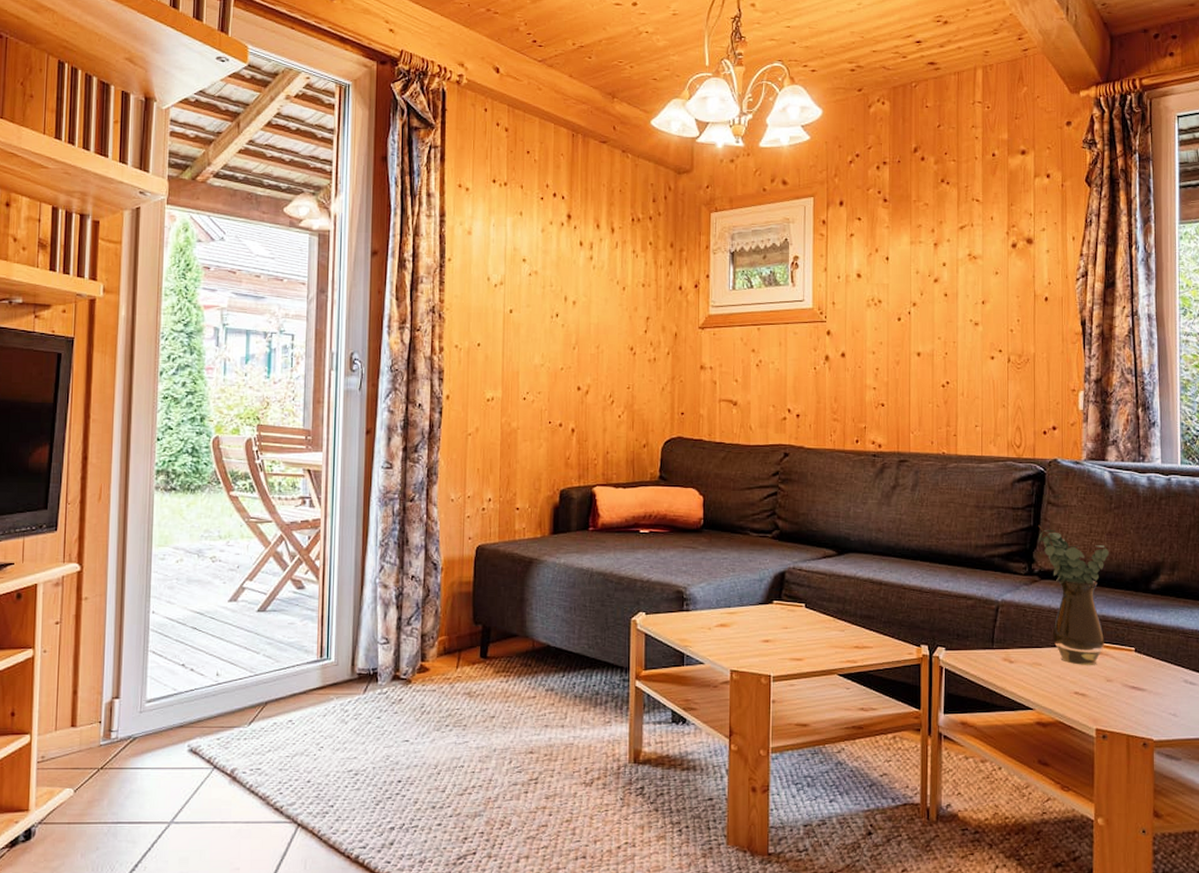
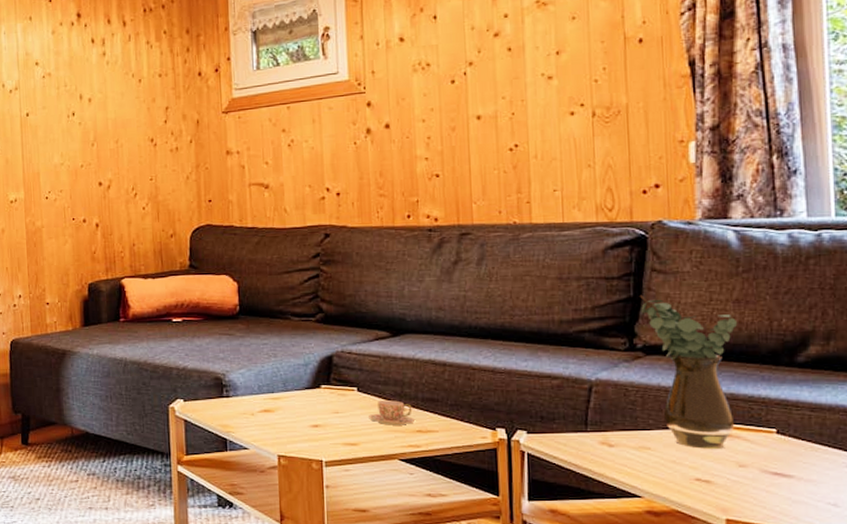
teacup: none [814,617,853,641] -> present [369,400,414,425]

